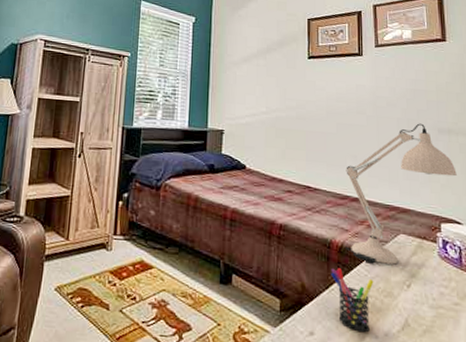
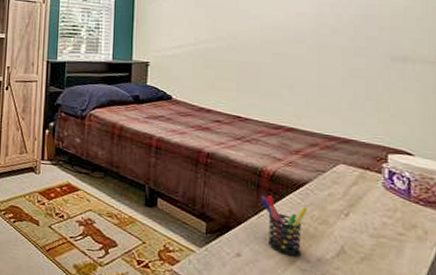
desk lamp: present [345,123,457,265] -> none [277,51,411,194]

